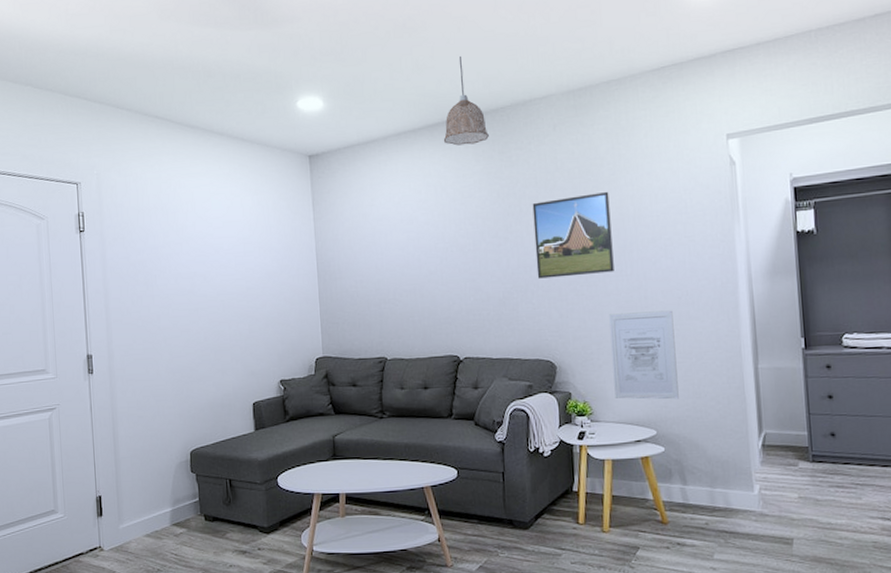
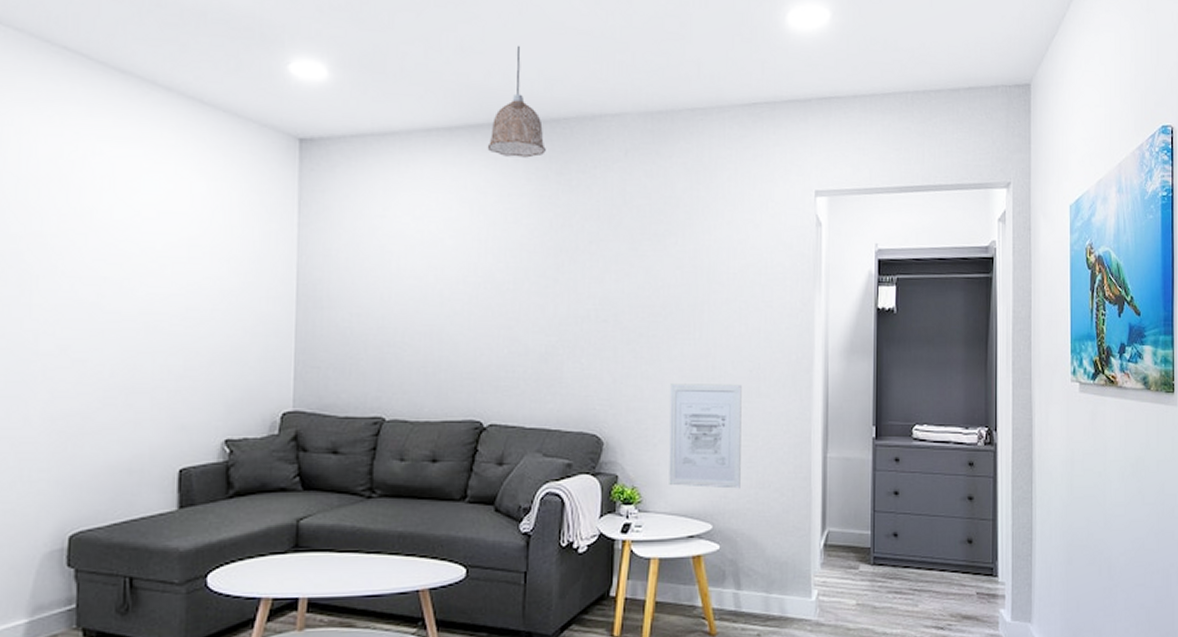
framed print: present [532,192,614,279] -> none [590,238,682,335]

